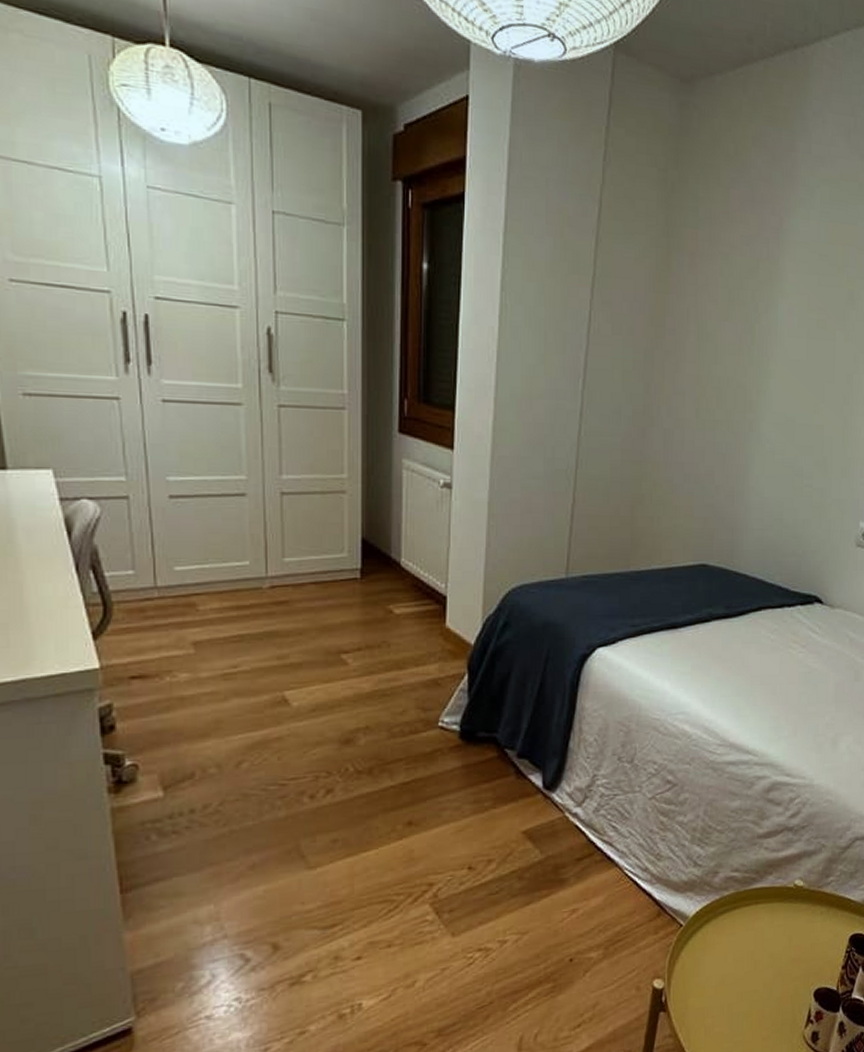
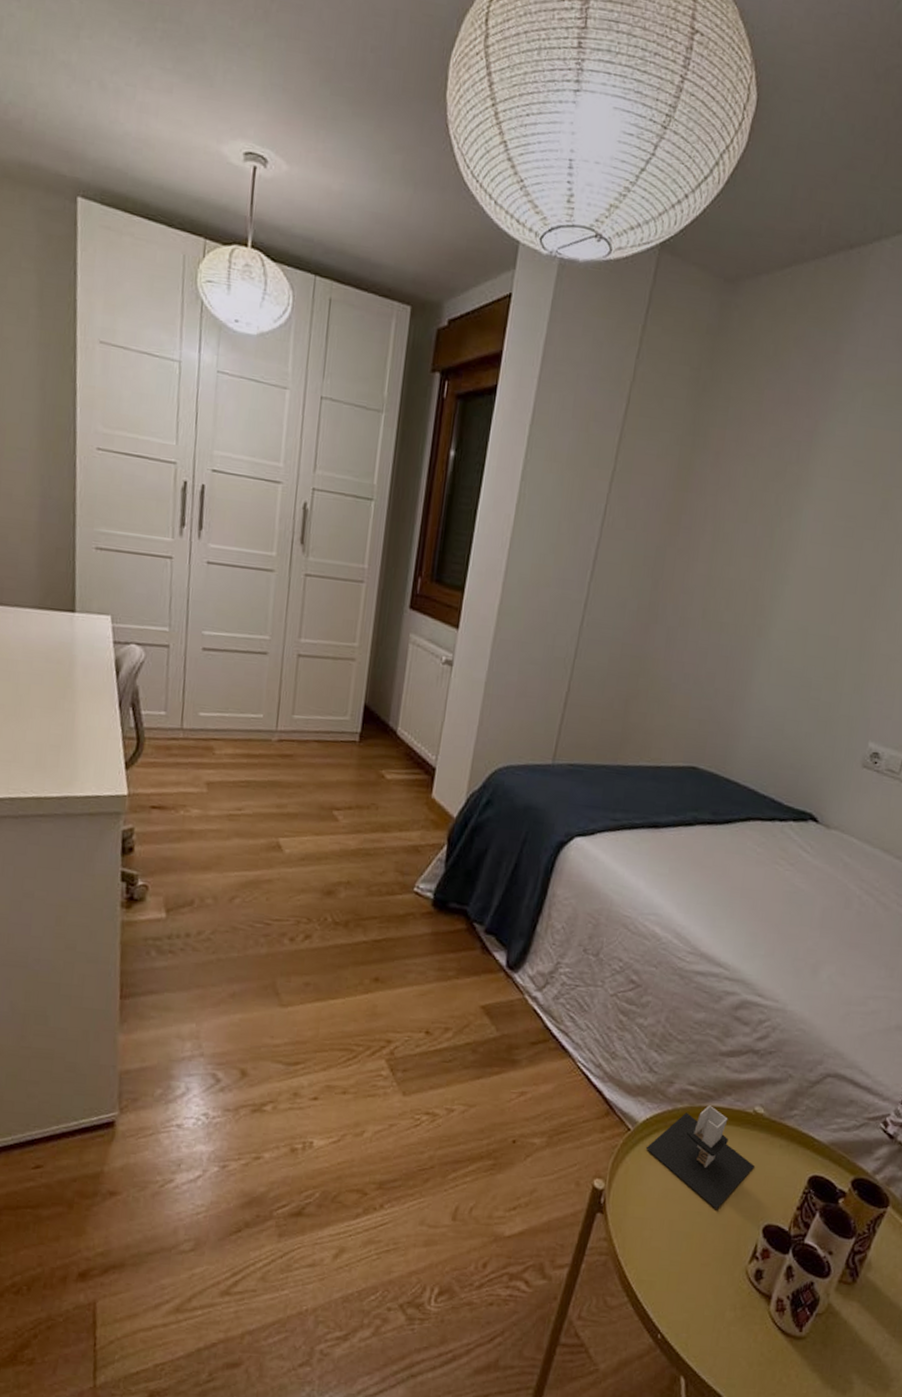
candle: none [699,887,800,984] -> present [645,1105,755,1209]

